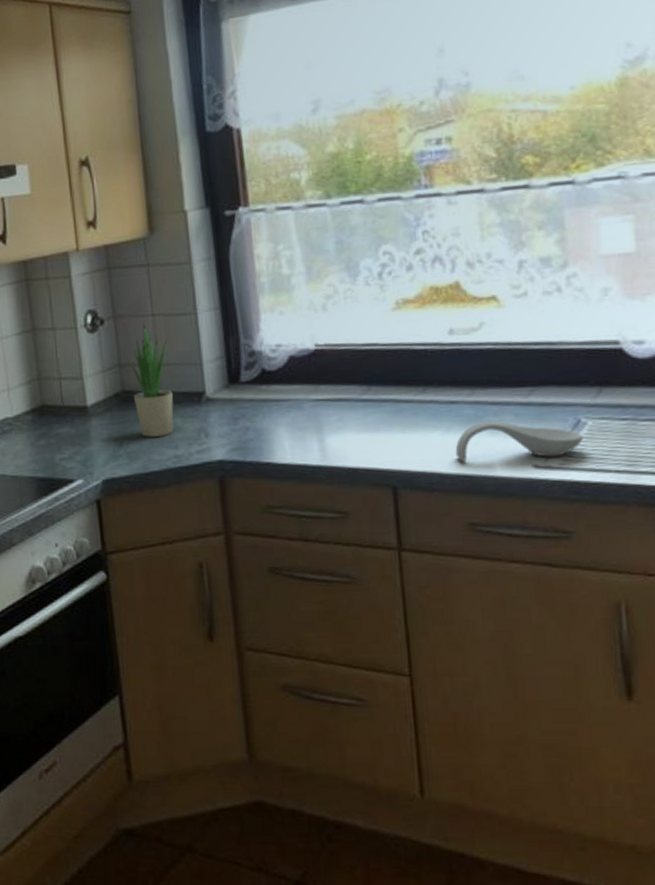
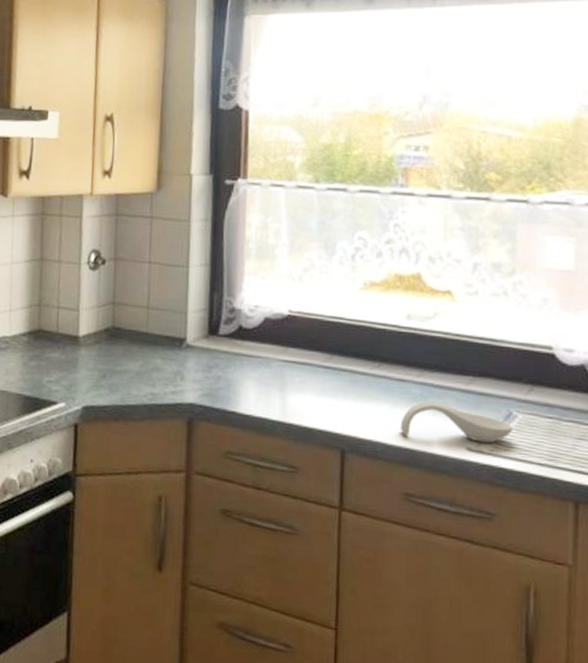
potted plant: present [127,324,174,437] -> none [121,269,159,374]

